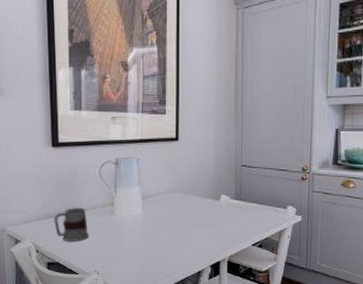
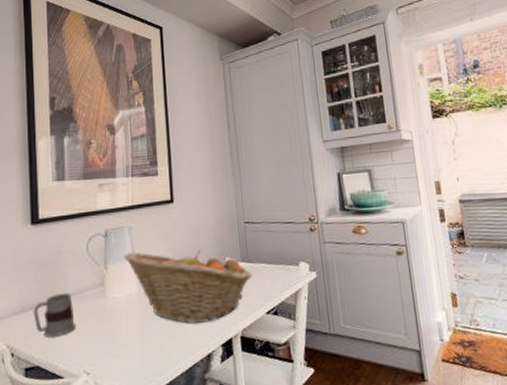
fruit basket: none [130,180,244,247] -> present [123,250,253,325]

